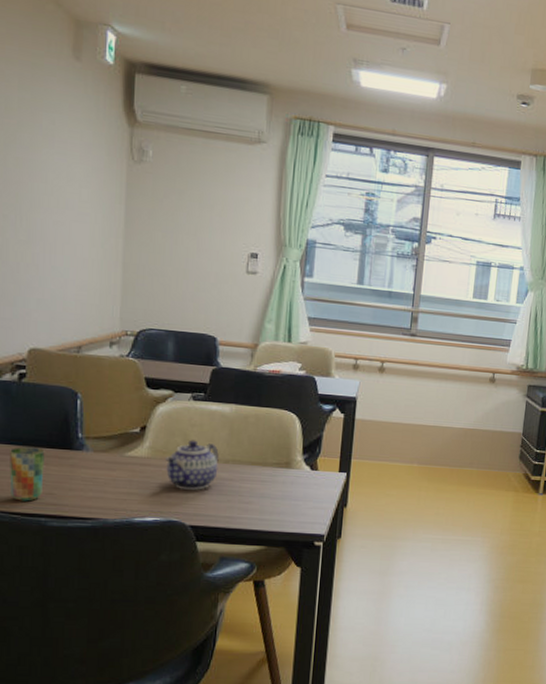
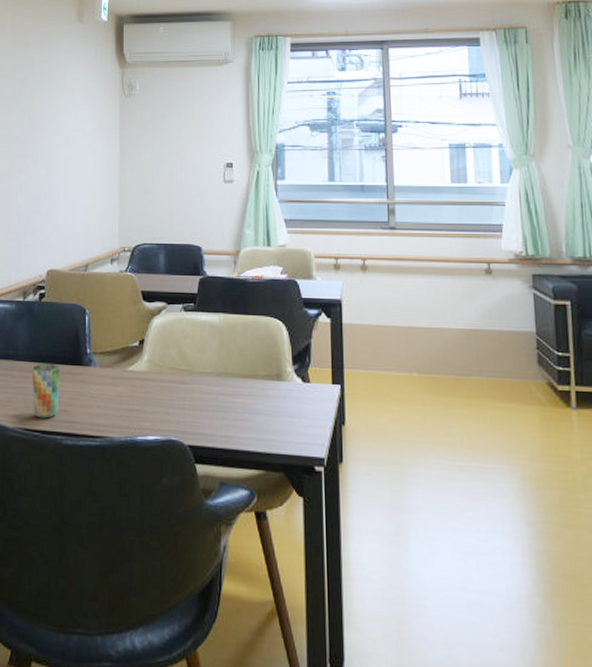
teapot: present [165,440,219,490] -> none [162,352,211,406]

